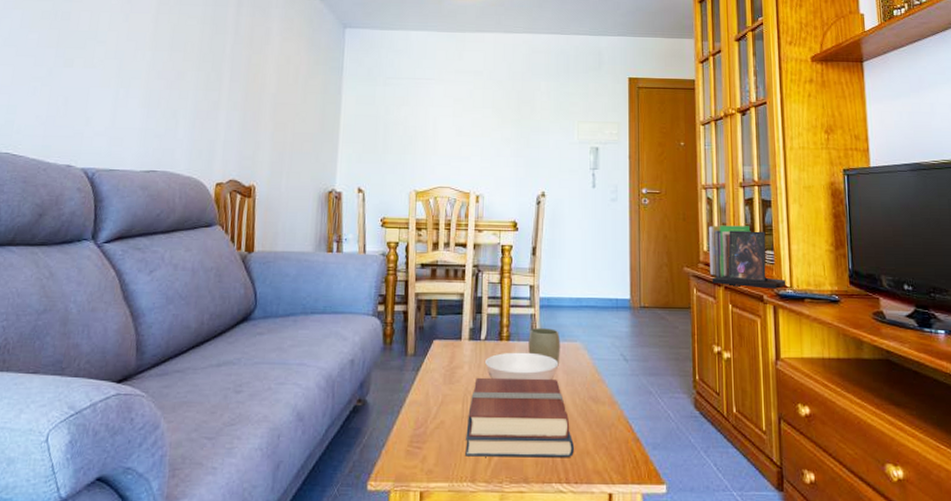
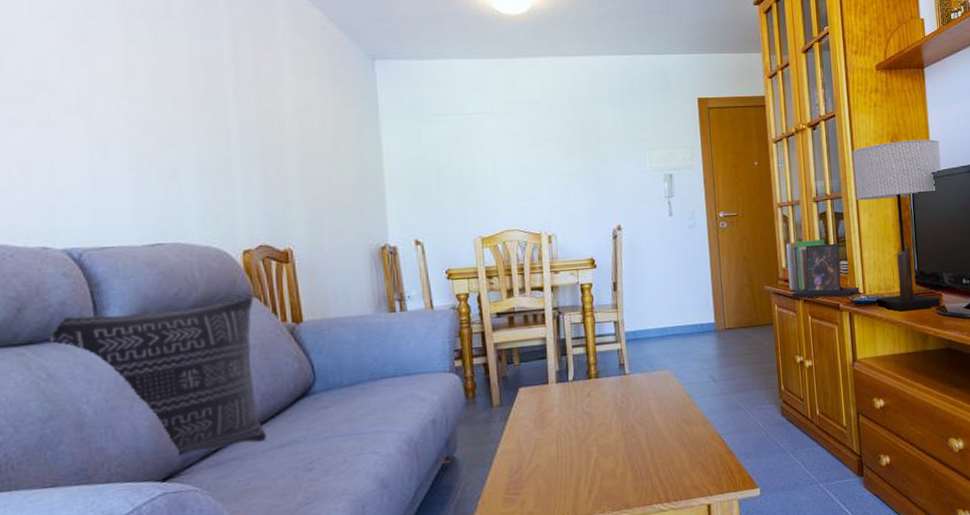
pillow: none [55,221,218,362] -> present [47,293,266,457]
books: present [465,377,575,458] -> none [563,408,672,494]
bowl: present [485,352,559,380] -> none [576,386,650,417]
mug: present [528,328,561,365] -> none [617,360,651,395]
table lamp: none [783,133,880,313] -> present [852,139,941,312]

